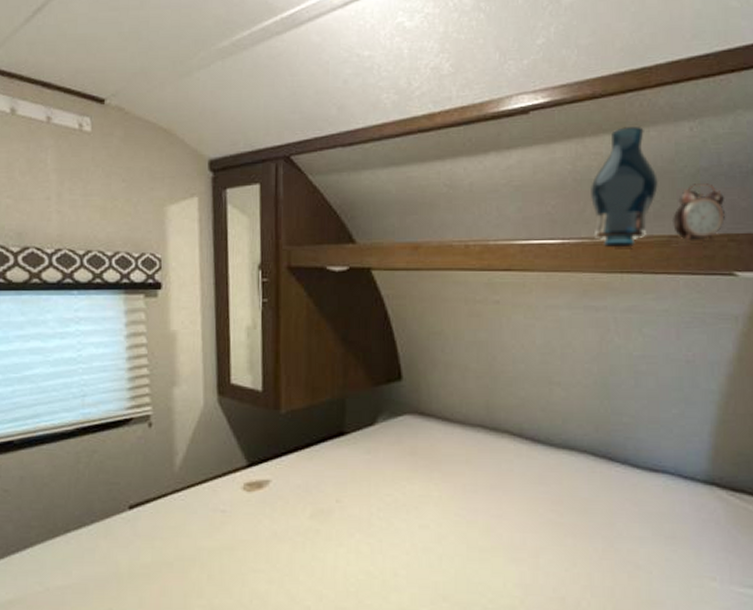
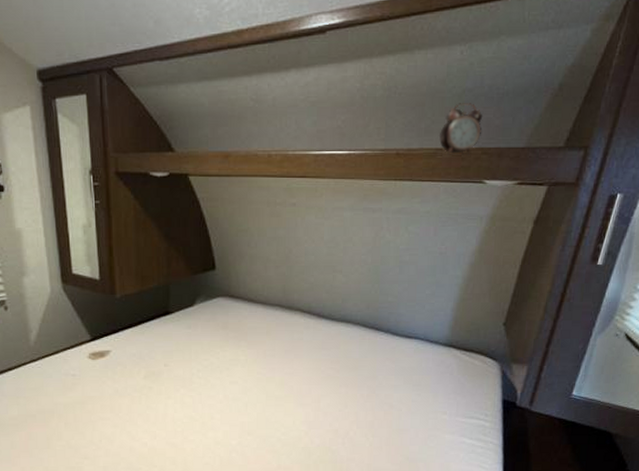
vase: present [589,127,659,248] -> none [374,49,432,159]

